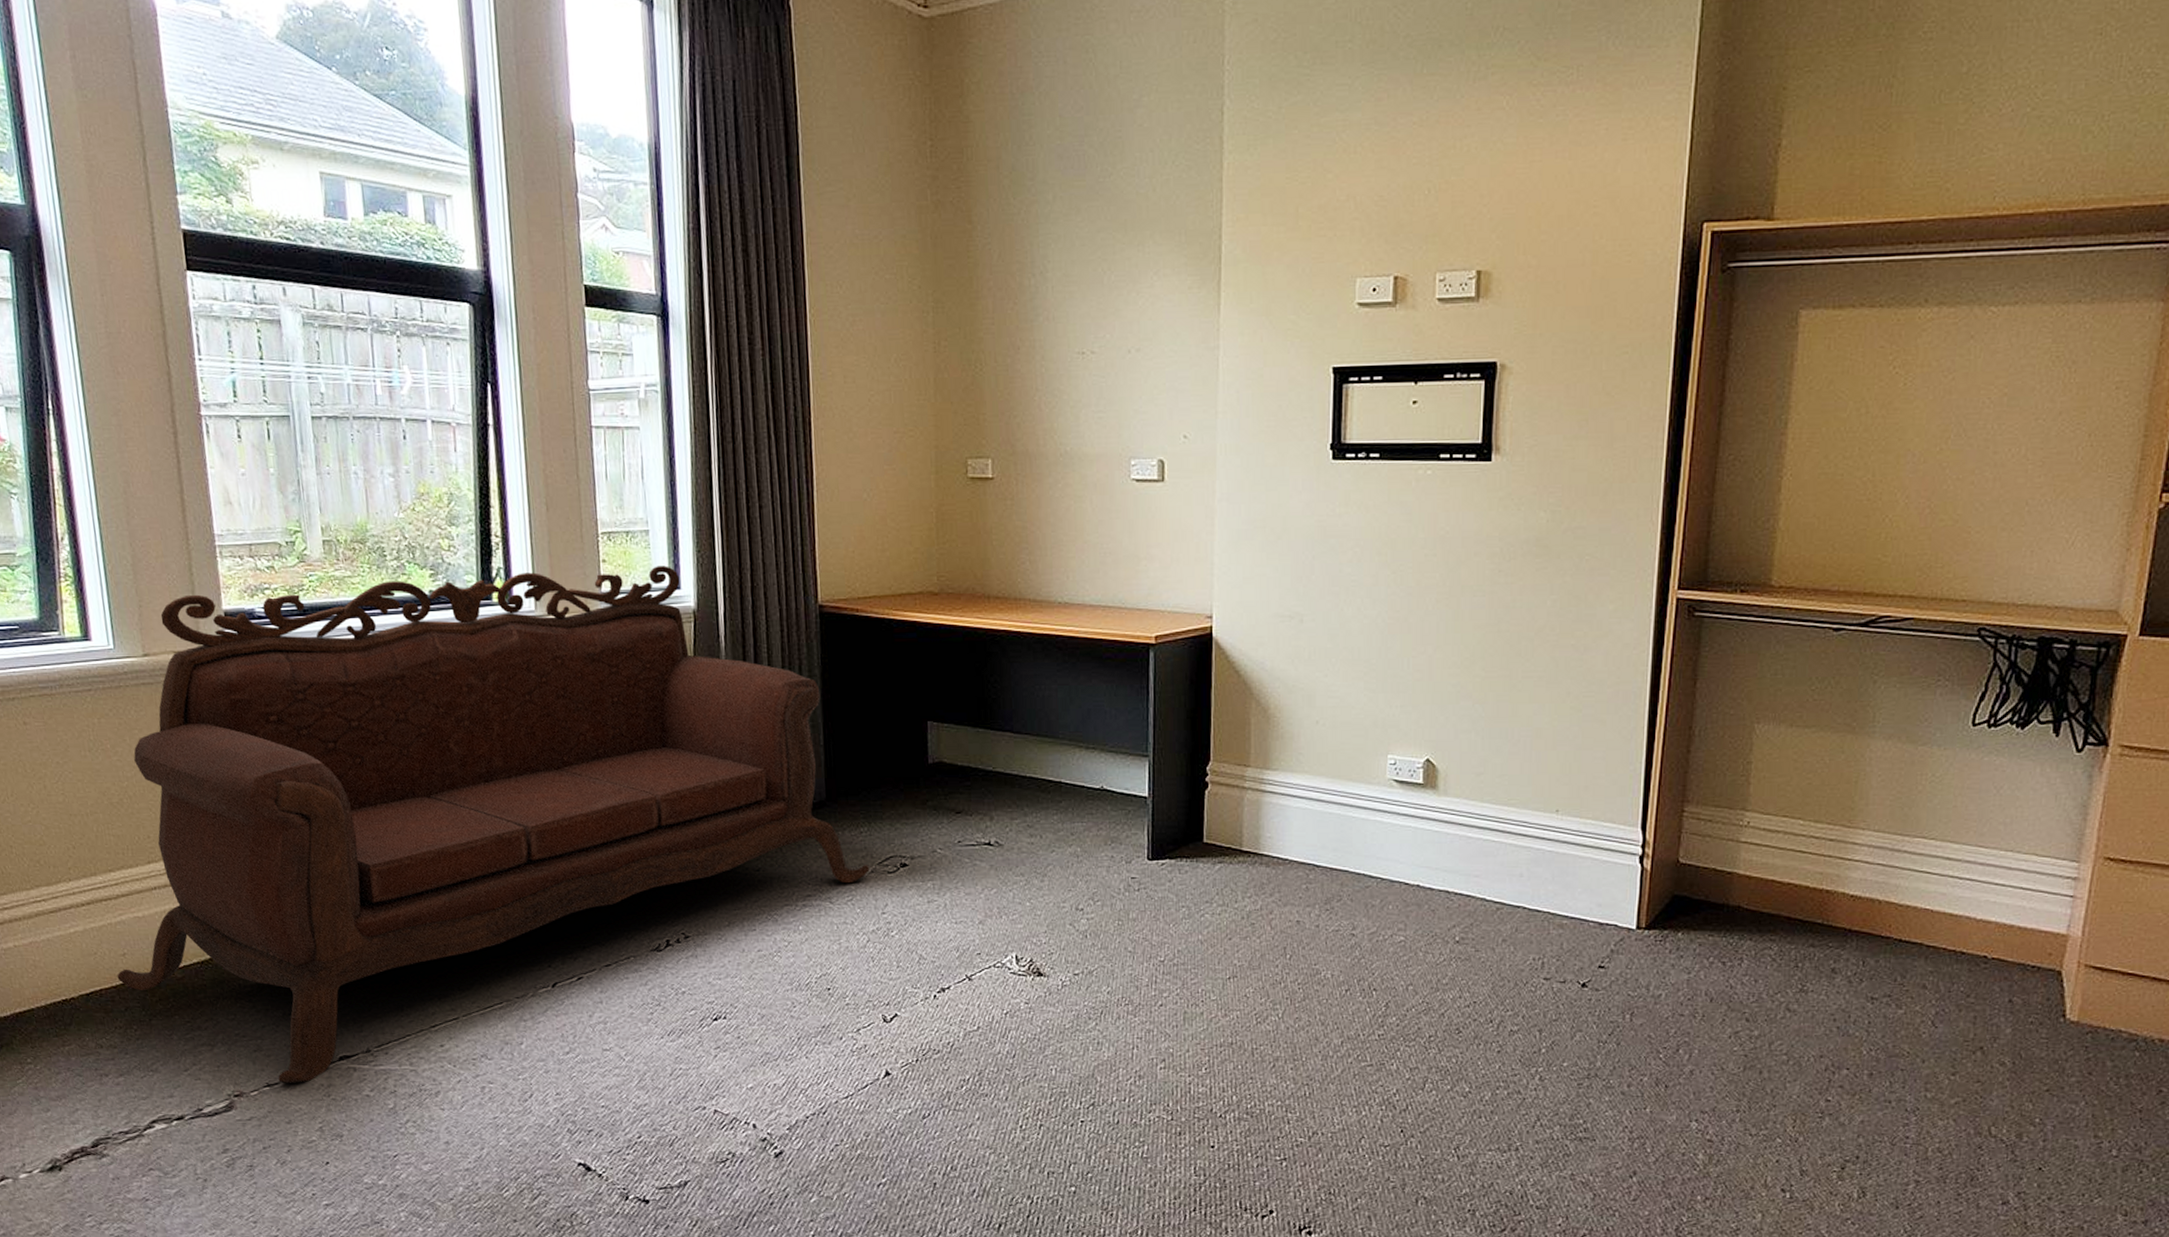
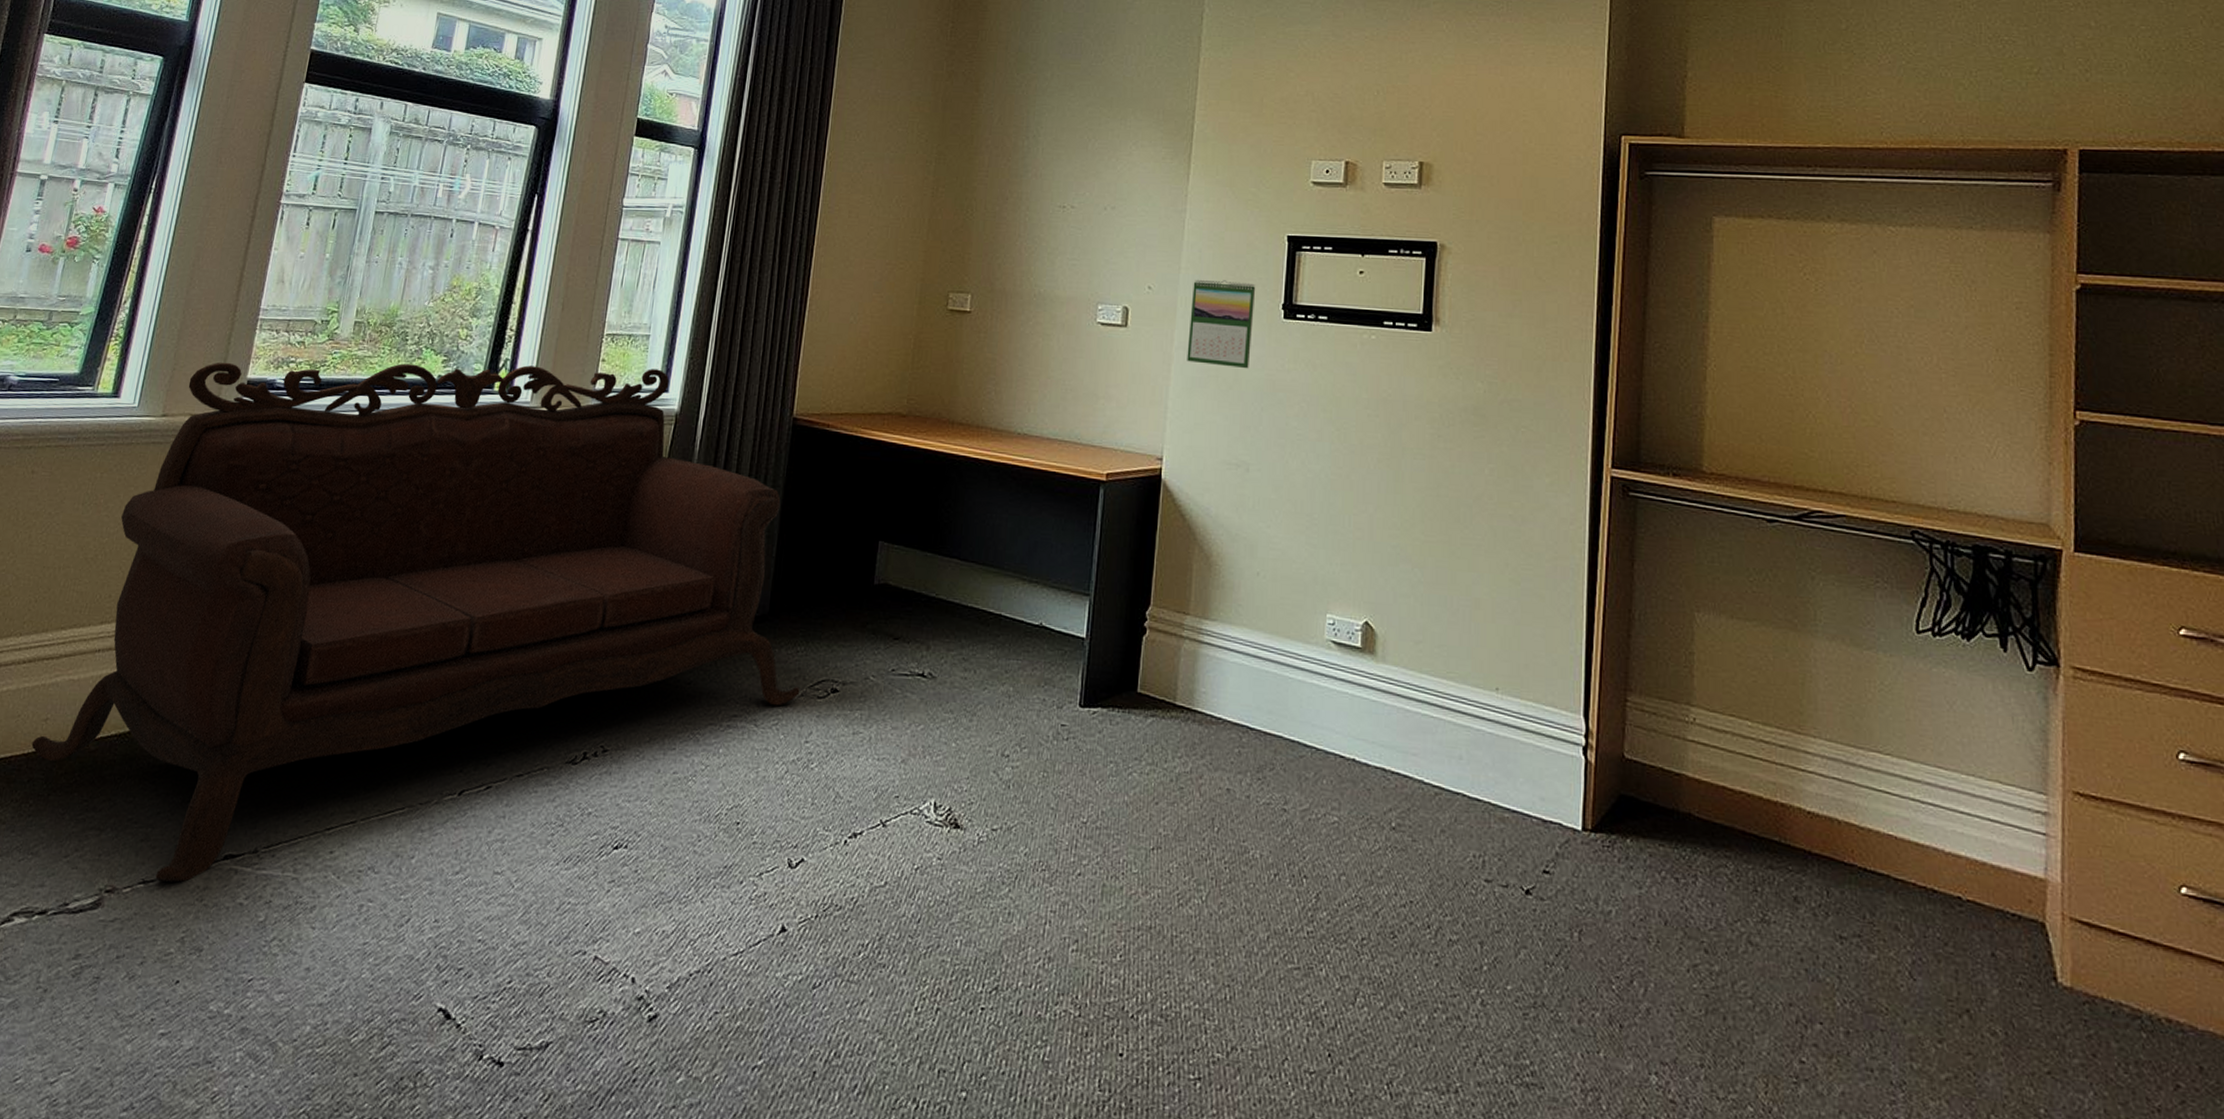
calendar: none [1230,422,1301,517] -> present [1187,279,1256,369]

